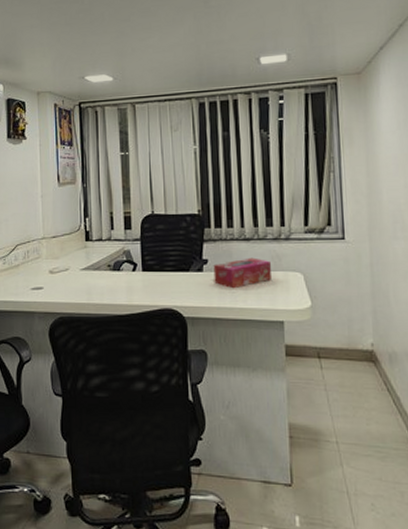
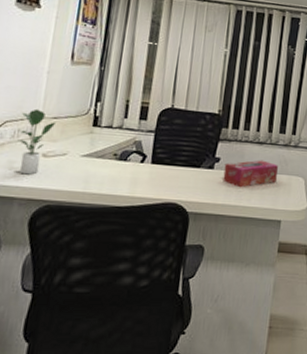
potted plant: none [28,230,56,291] -> present [17,109,57,175]

